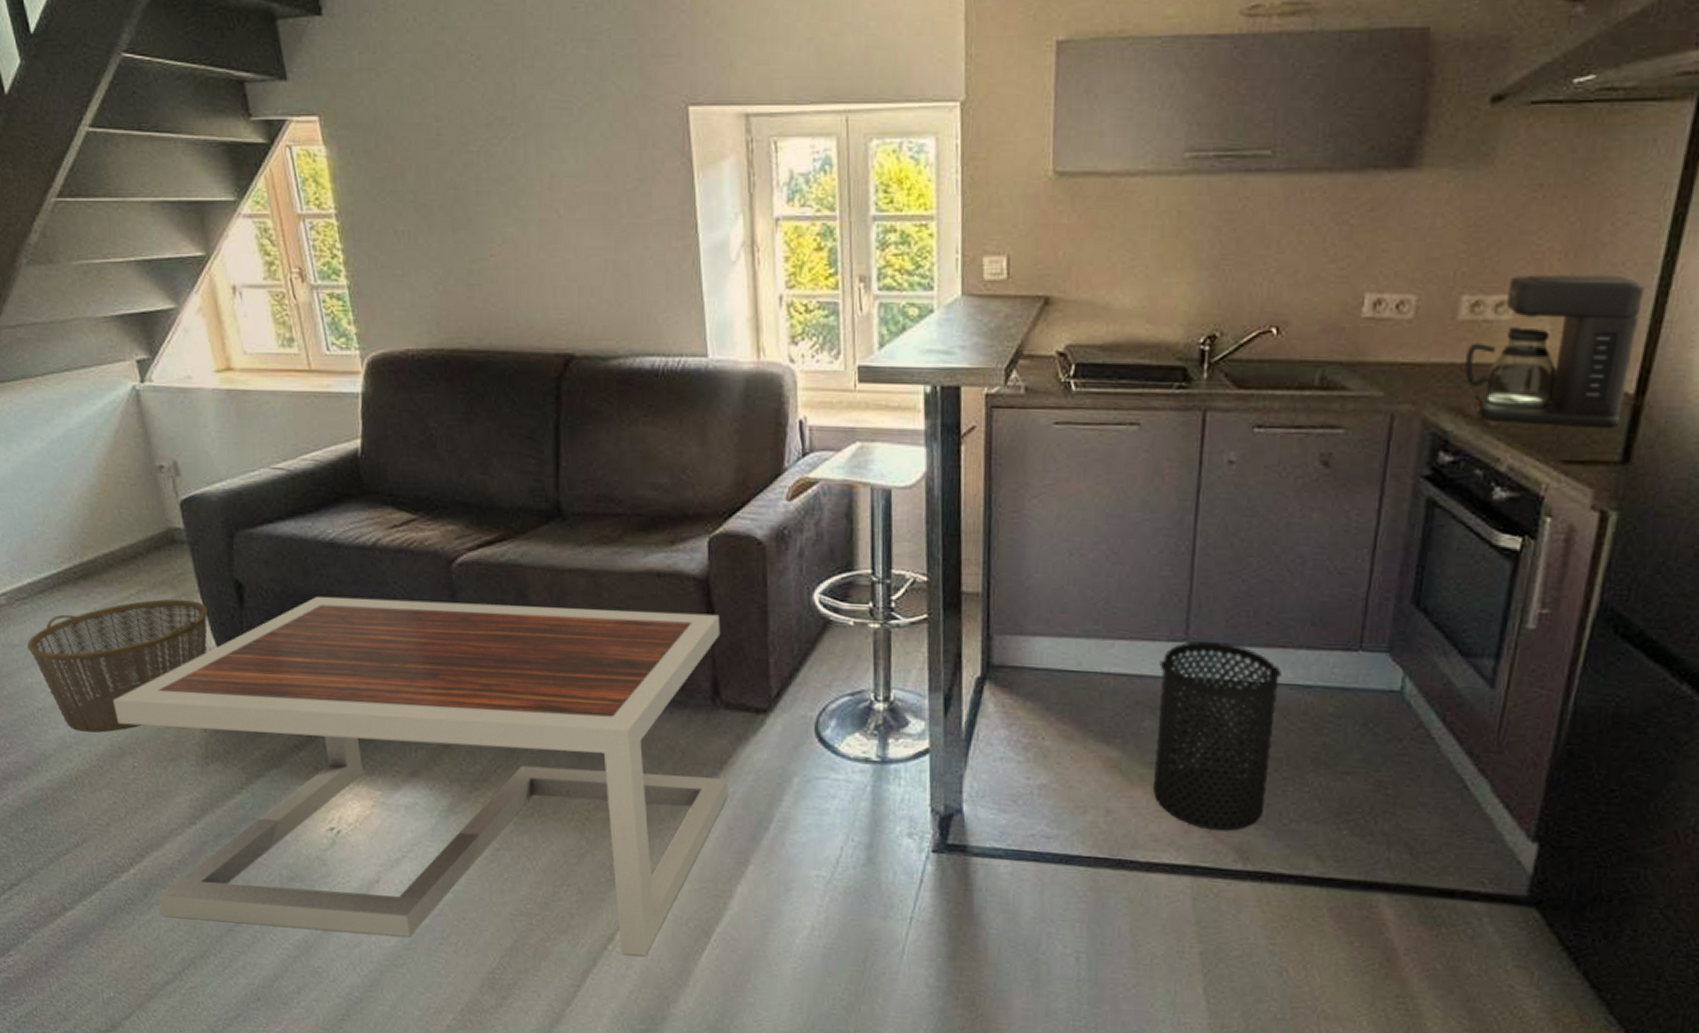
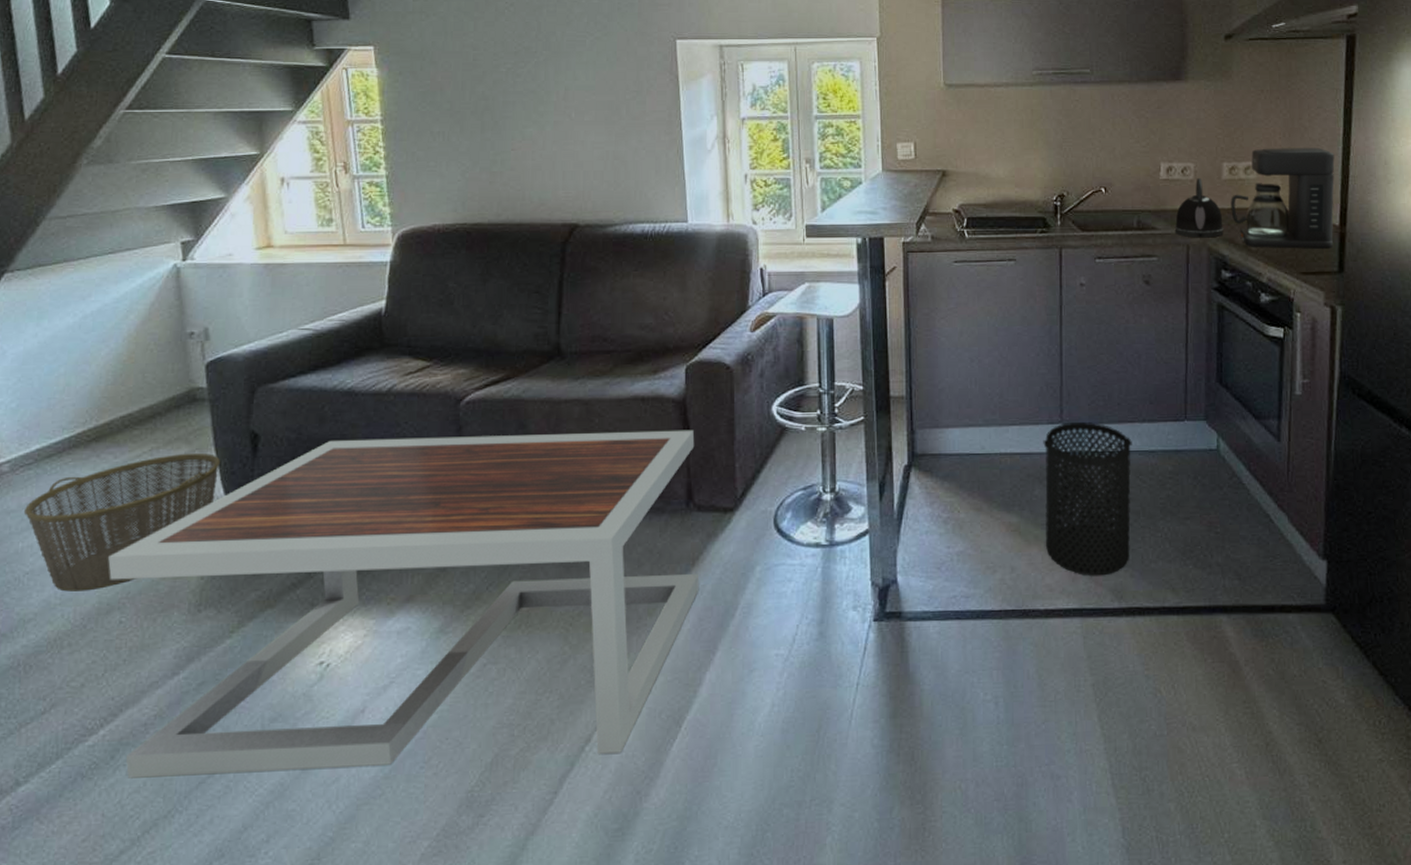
kettle: none [1375,316,1452,405] -> present [1174,177,1225,238]

